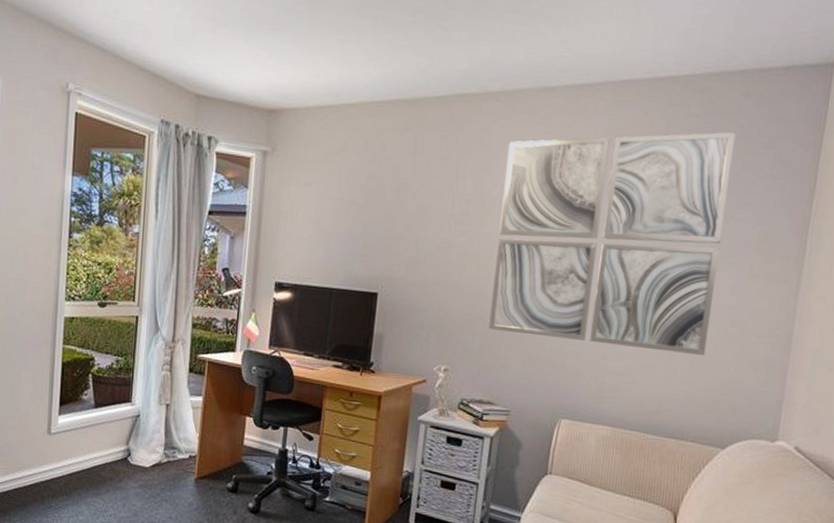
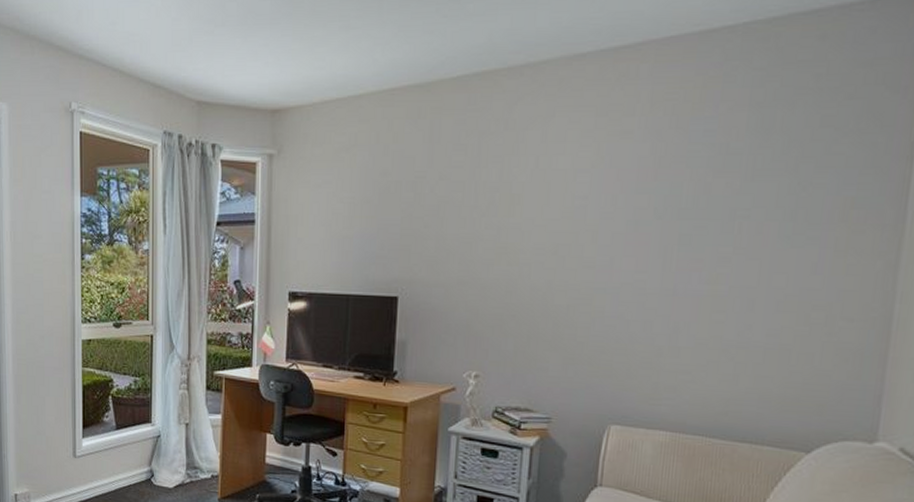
wall art: present [488,131,736,355] -> none [522,84,811,346]

